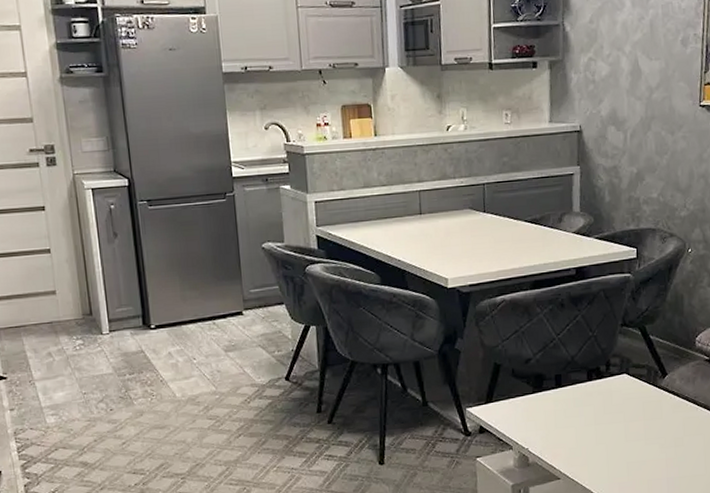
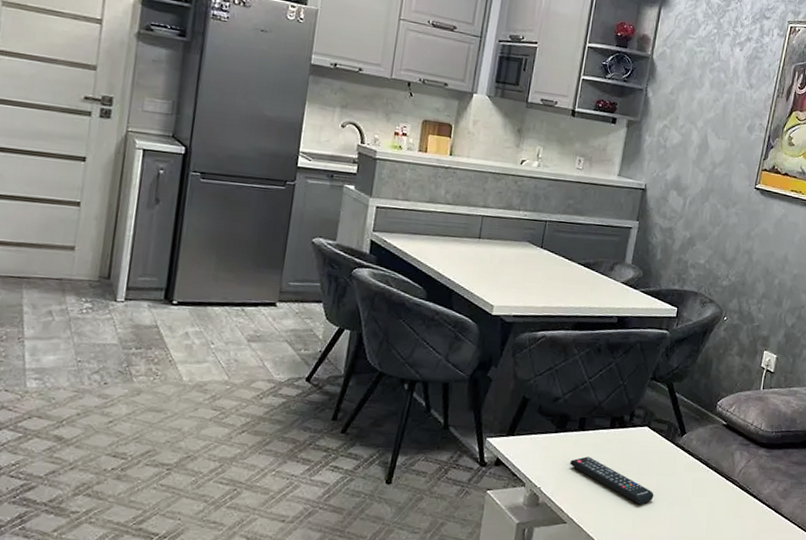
remote control: none [553,412,645,452] -> present [570,456,654,505]

